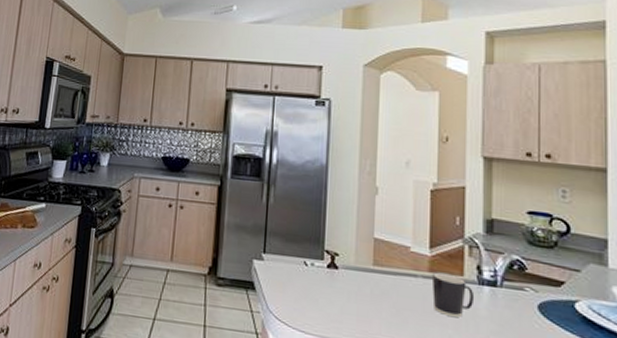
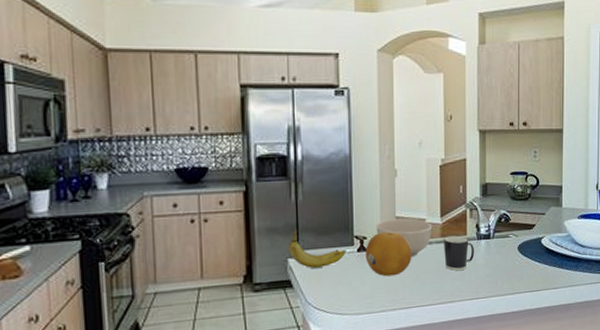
fruit: none [255,231,315,277] -> present [288,229,346,268]
fruit: none [336,251,392,304] -> present [365,231,412,277]
bowl: none [350,239,419,287] -> present [376,218,432,257]

